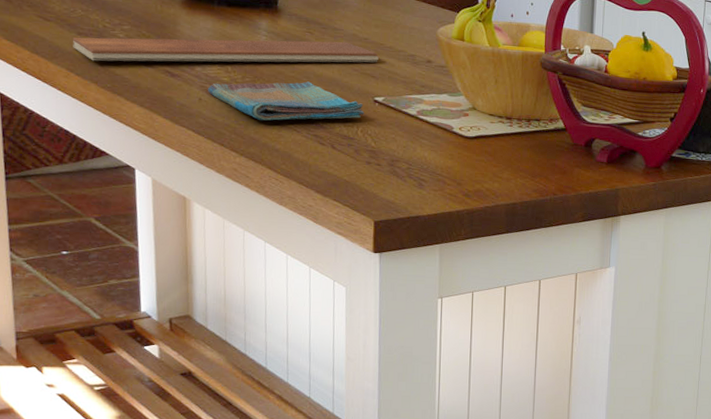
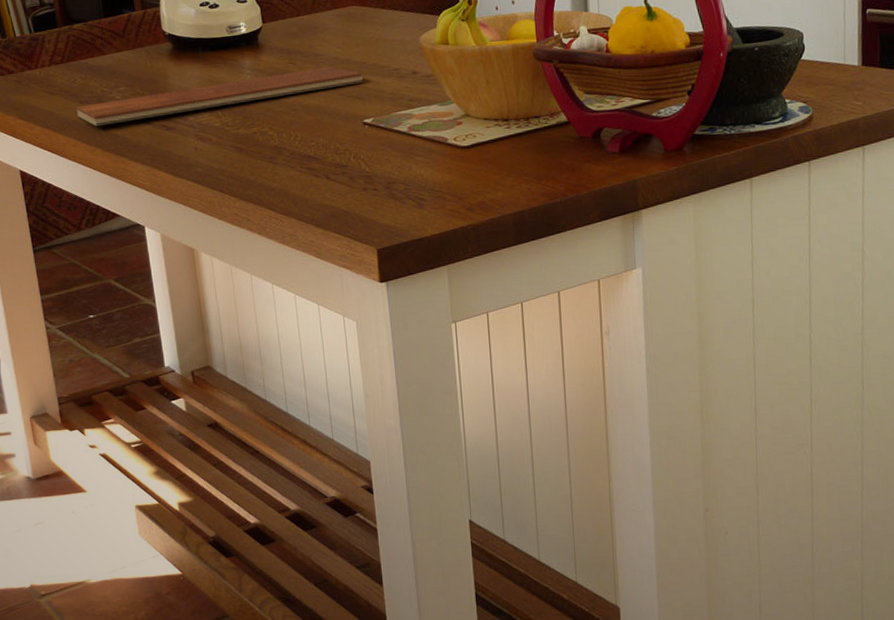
dish towel: present [208,81,364,121] -> none [202,114,355,161]

